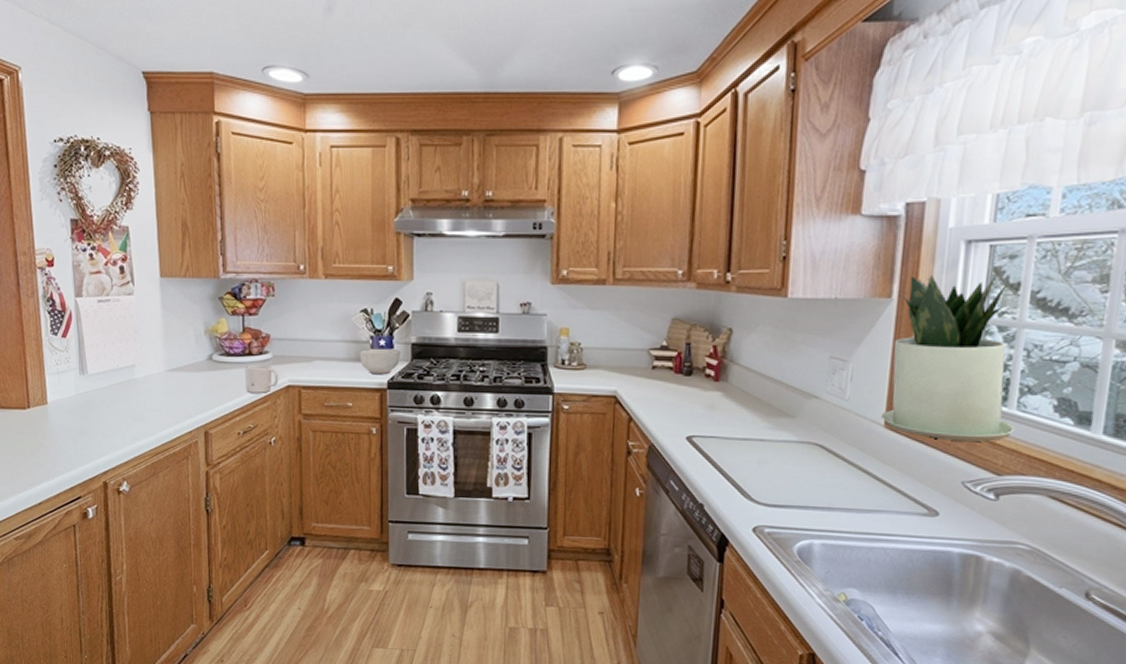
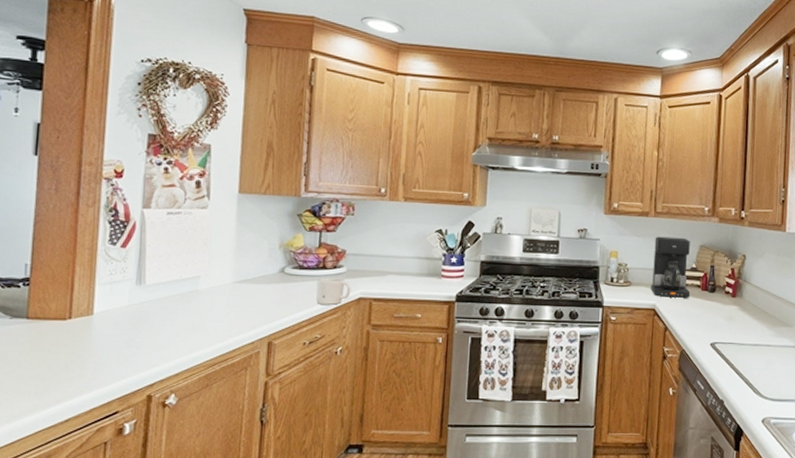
bowl: present [359,348,401,375] -> none [431,264,471,289]
coffee maker: none [610,308,659,383] -> present [651,236,690,298]

